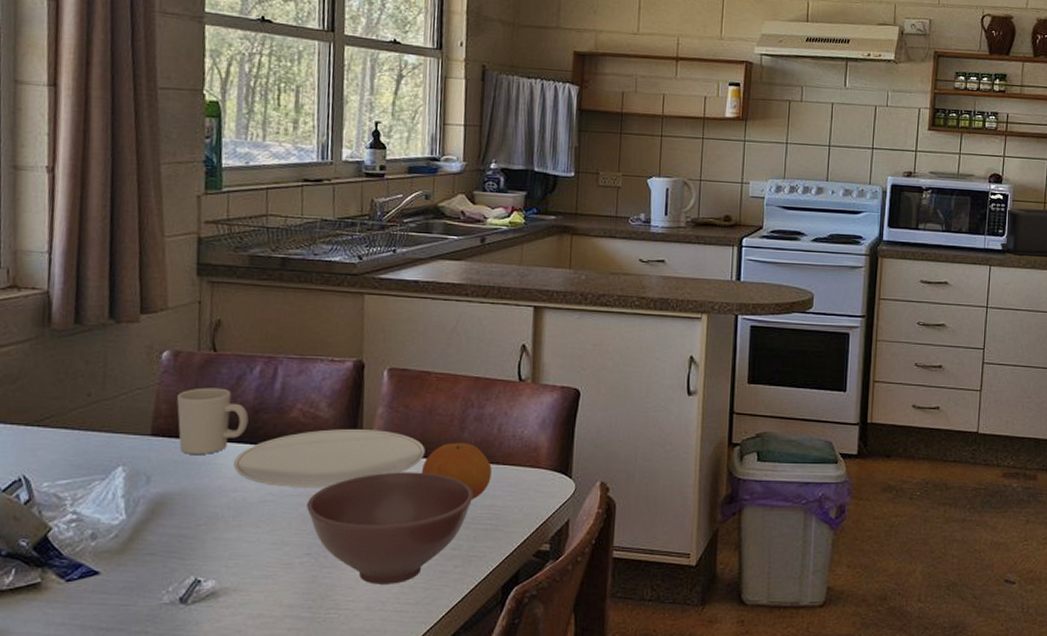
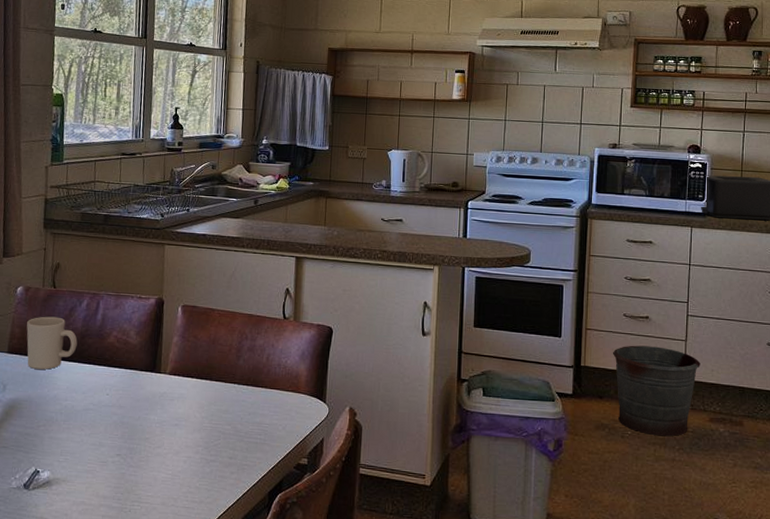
plate: present [234,429,425,487] -> none [66,353,209,401]
bowl: present [307,472,474,585] -> none [118,390,247,485]
fruit: present [422,442,492,499] -> none [207,368,261,417]
bucket: none [902,397,995,496] -> present [613,345,700,437]

